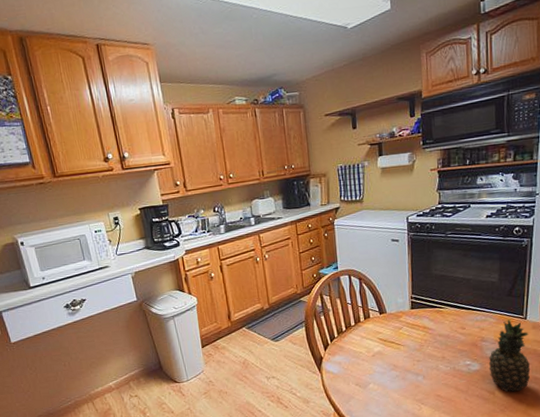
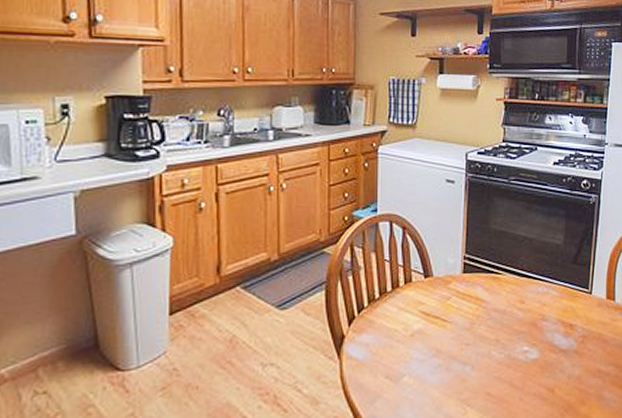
fruit: present [488,319,531,392] -> none [548,293,595,389]

